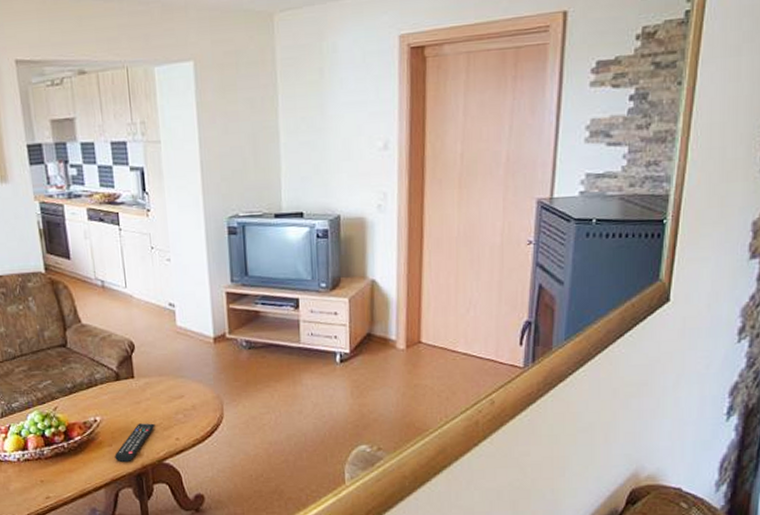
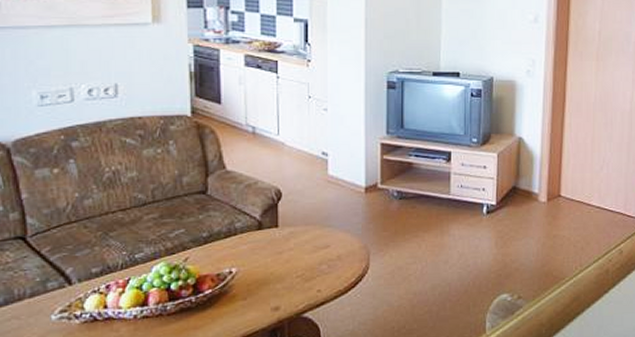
remote control: present [114,423,155,463] -> none [248,274,296,317]

